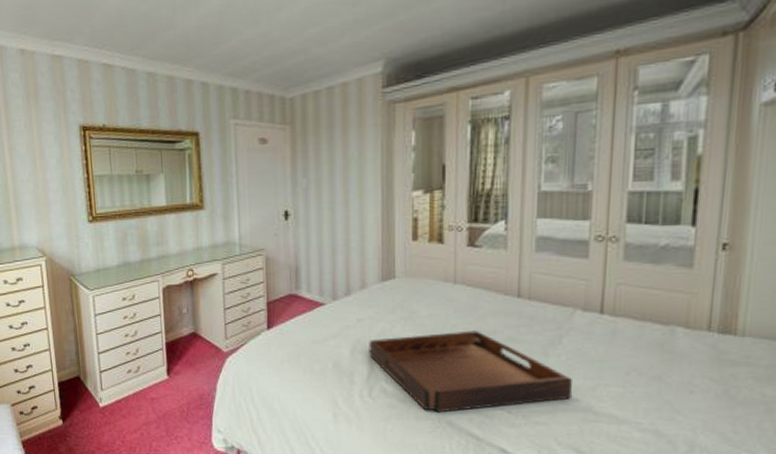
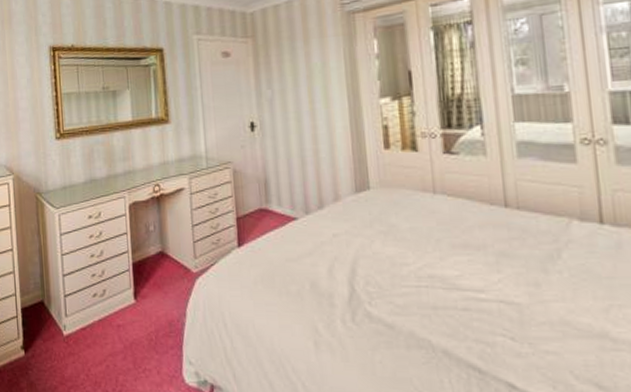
serving tray: present [369,330,572,413] -> none [347,245,582,340]

